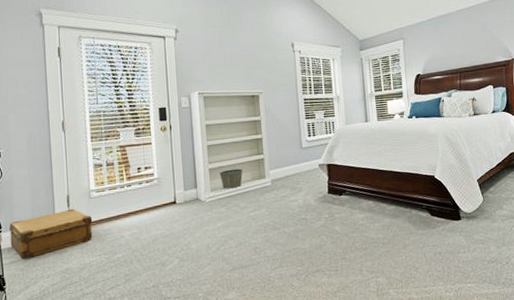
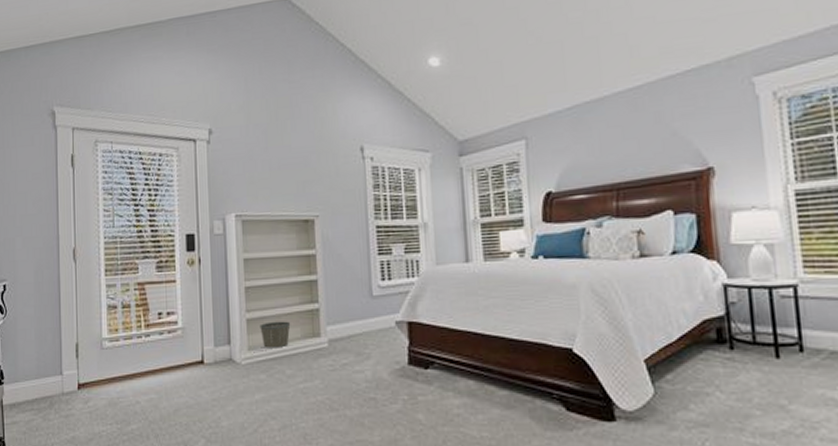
suitcase: present [9,208,93,260] -> none [12,360,104,420]

